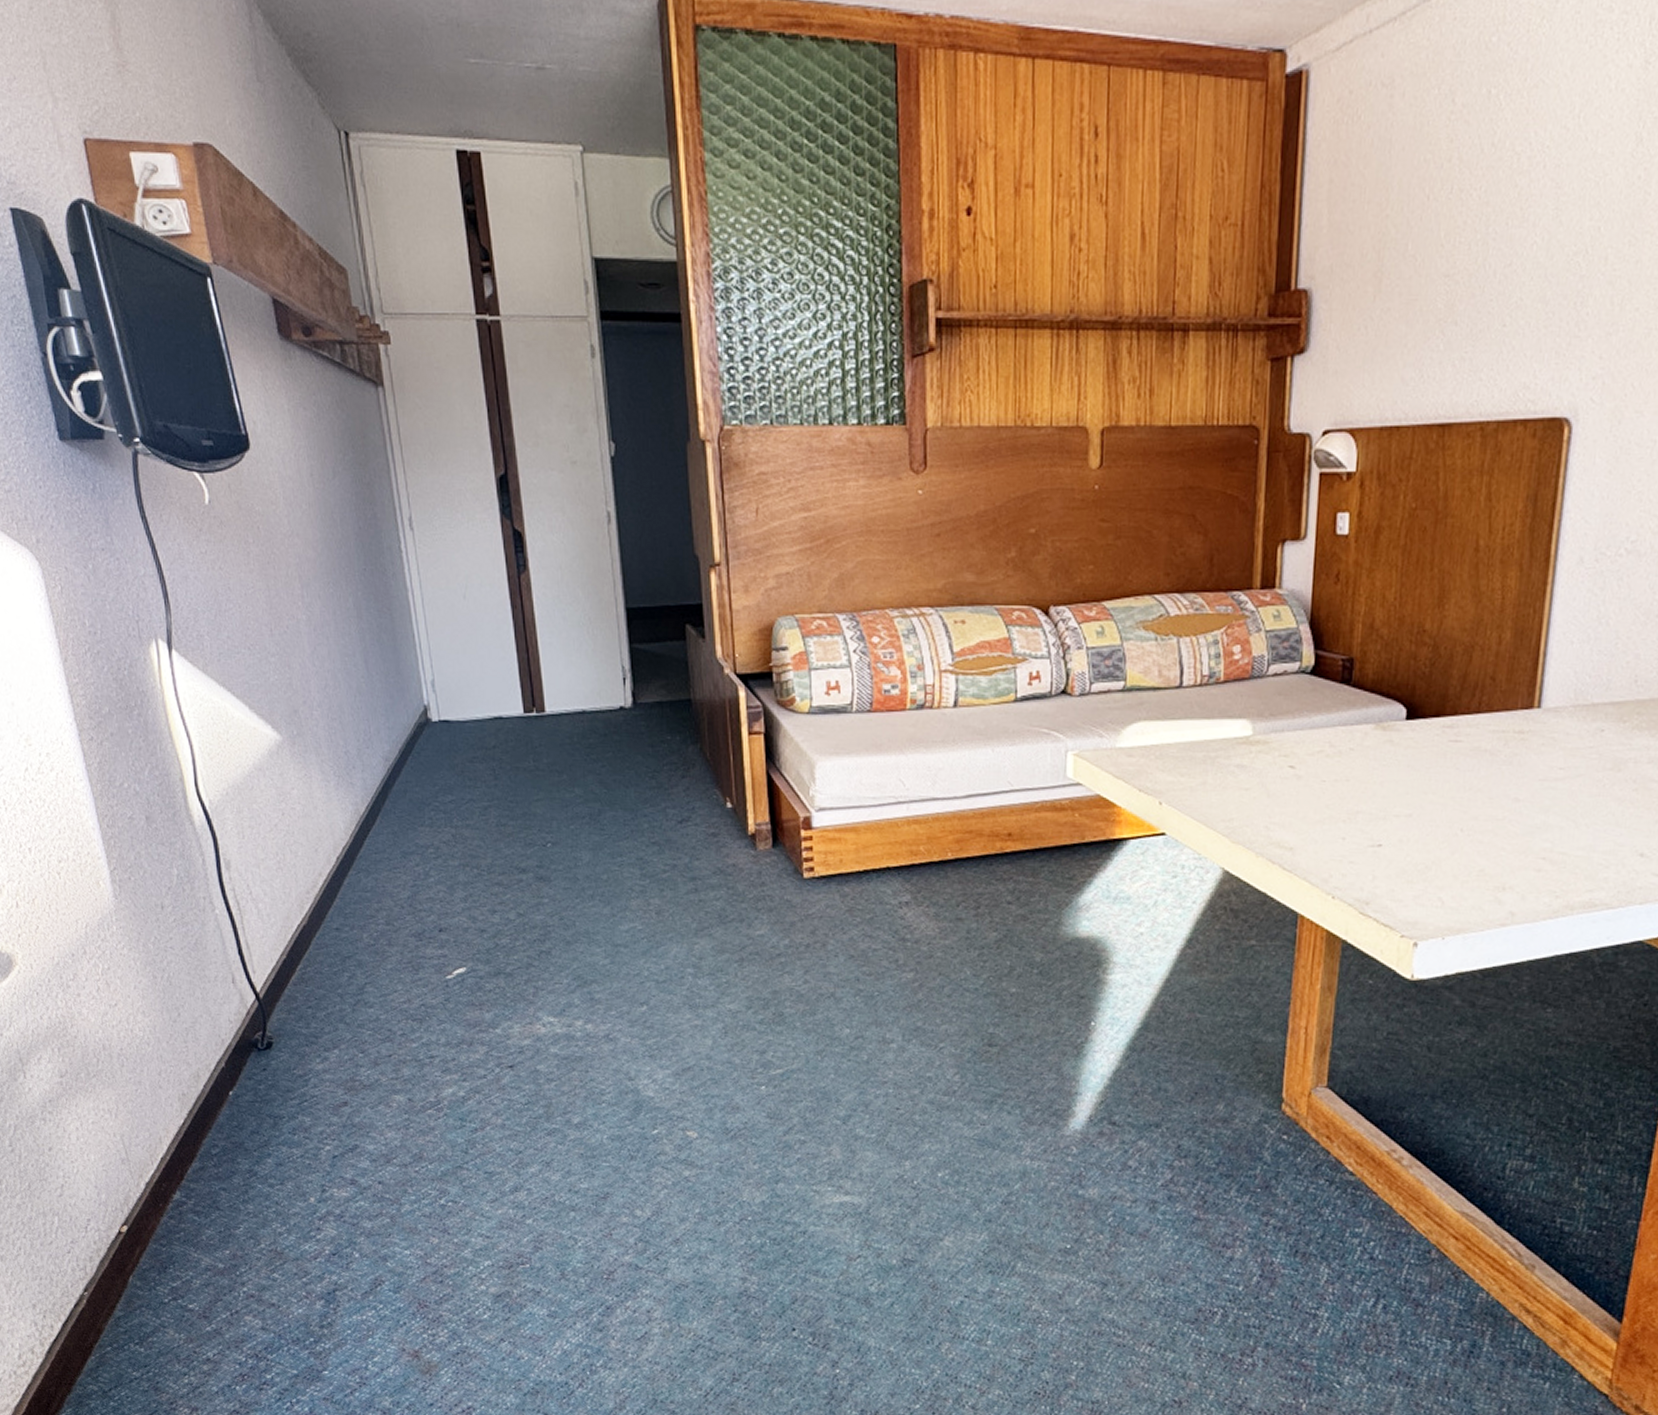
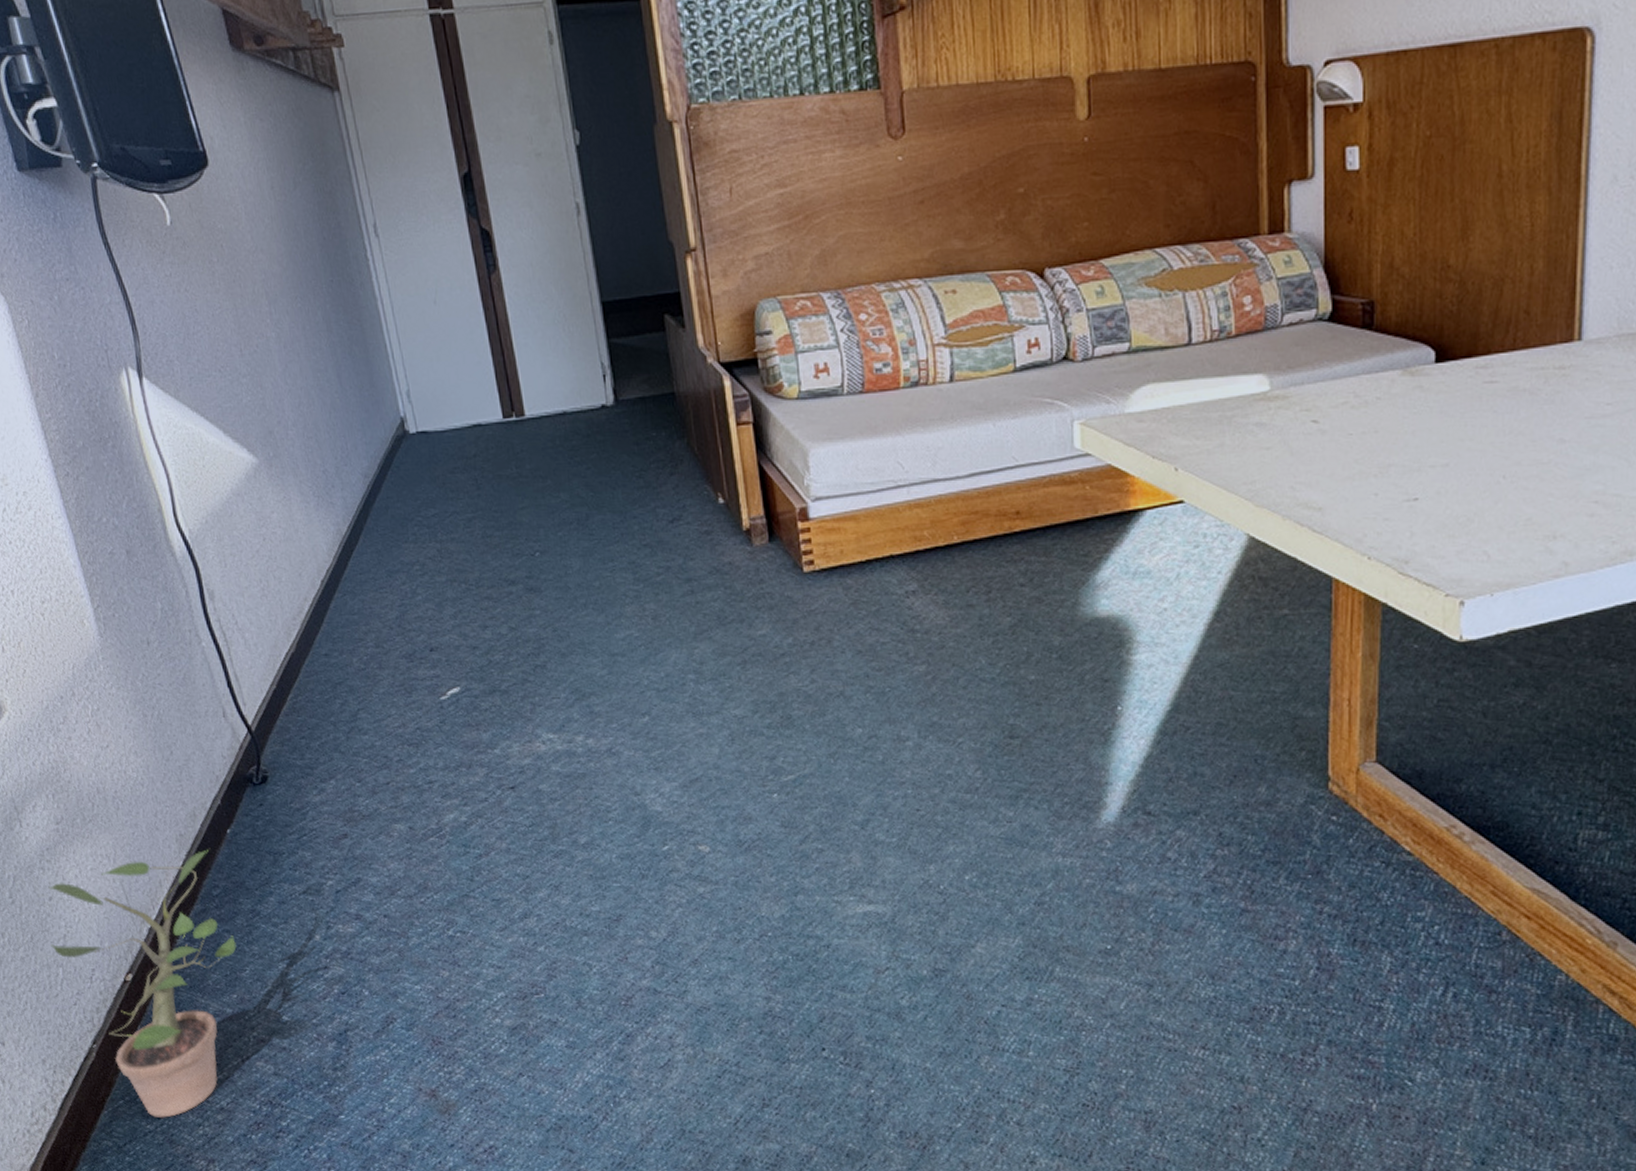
potted plant: none [48,1109,232,1366] -> present [48,849,237,1118]

